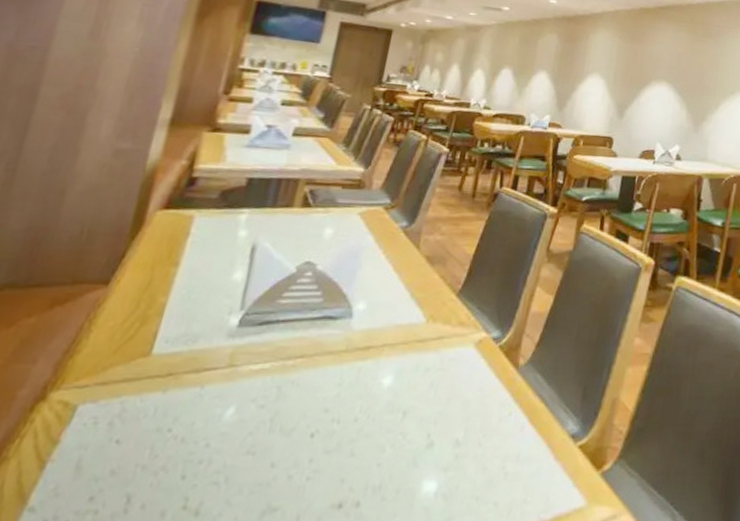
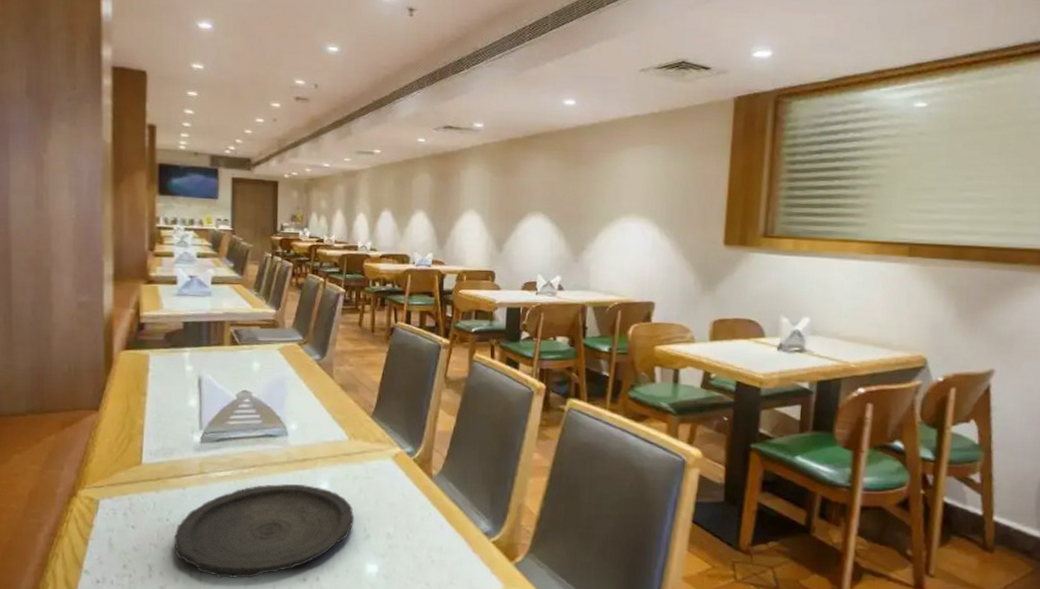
plate: none [169,378,419,509] -> present [174,484,355,578]

